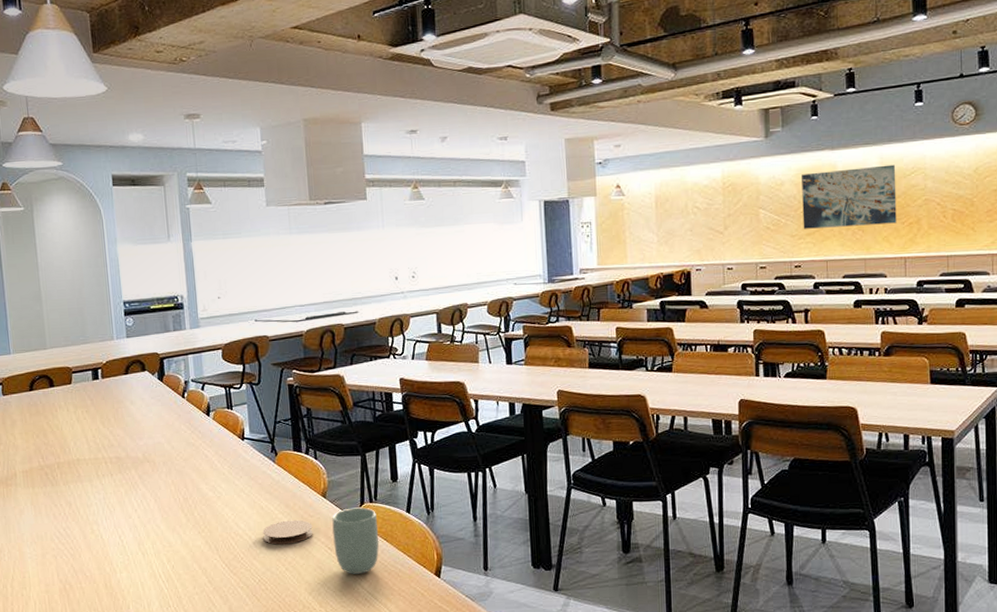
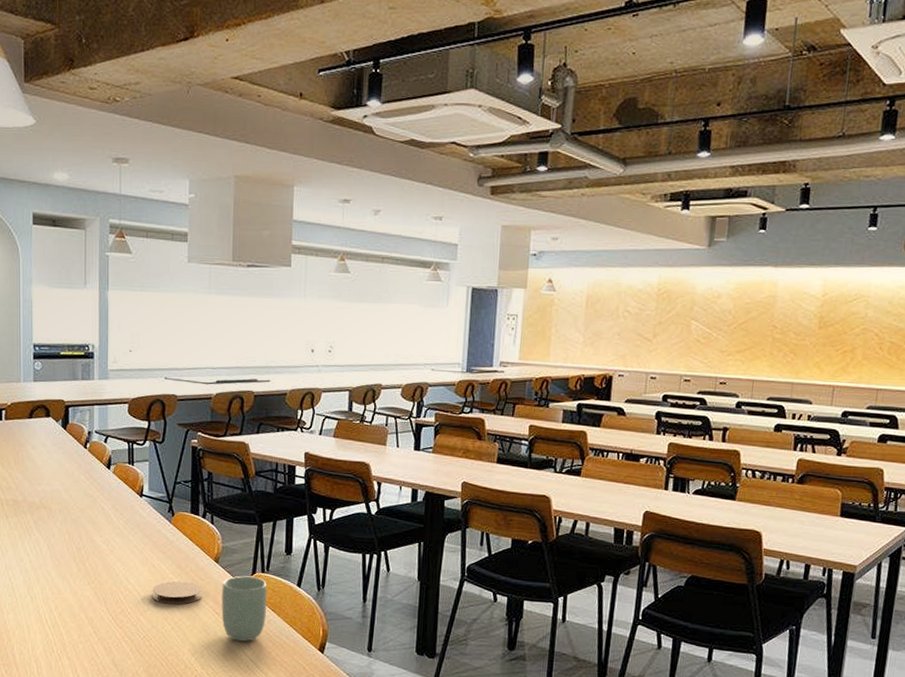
wall art: present [802,164,897,229] -> none [734,288,838,350]

